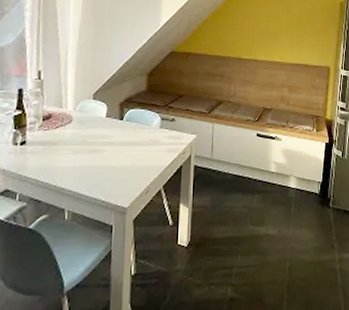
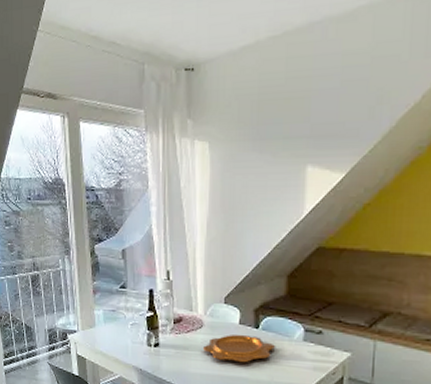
decorative bowl: none [72,126,137,152] -> present [203,334,275,363]

